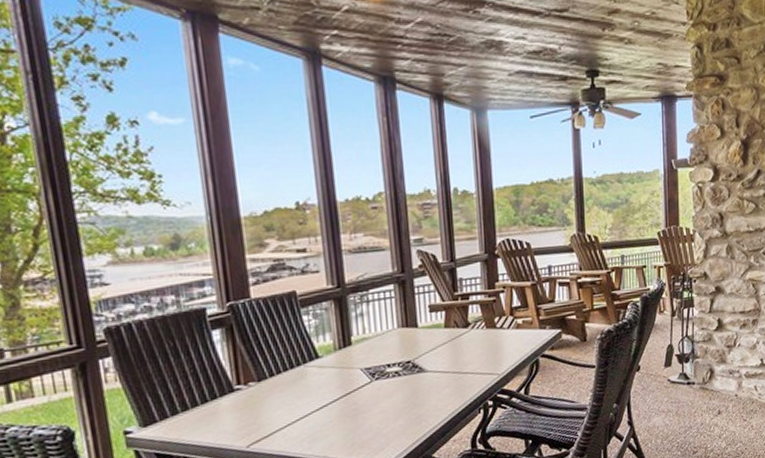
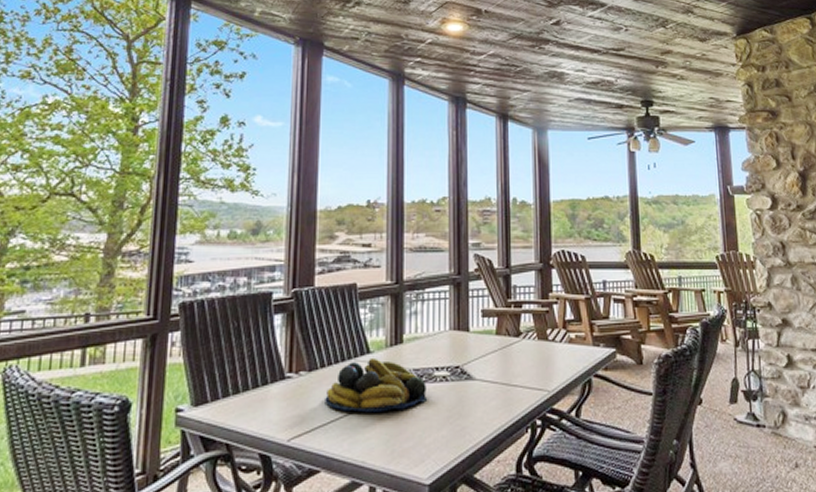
fruit bowl: none [278,361,382,415] -> present [325,357,428,413]

